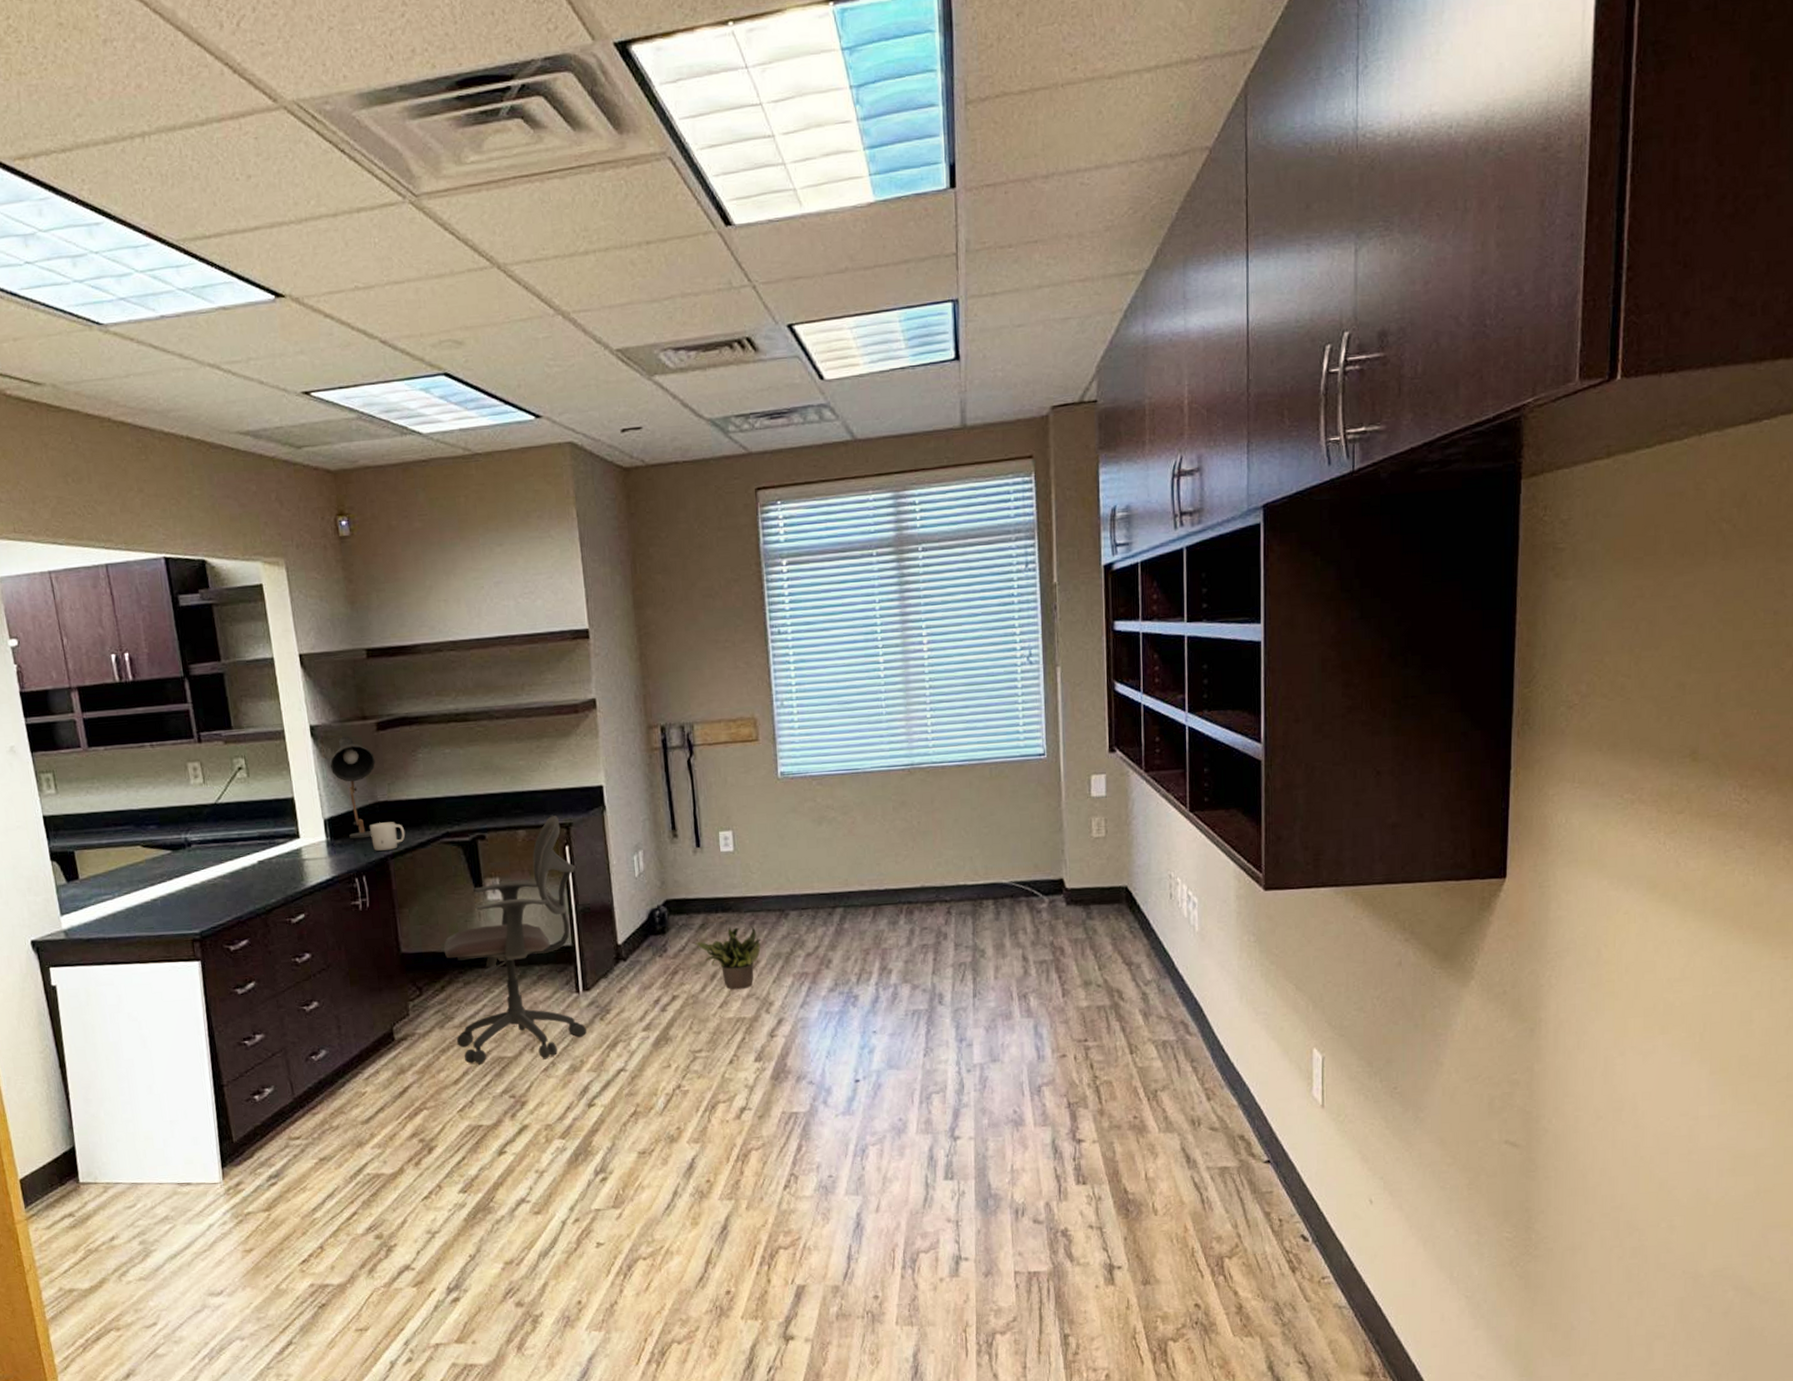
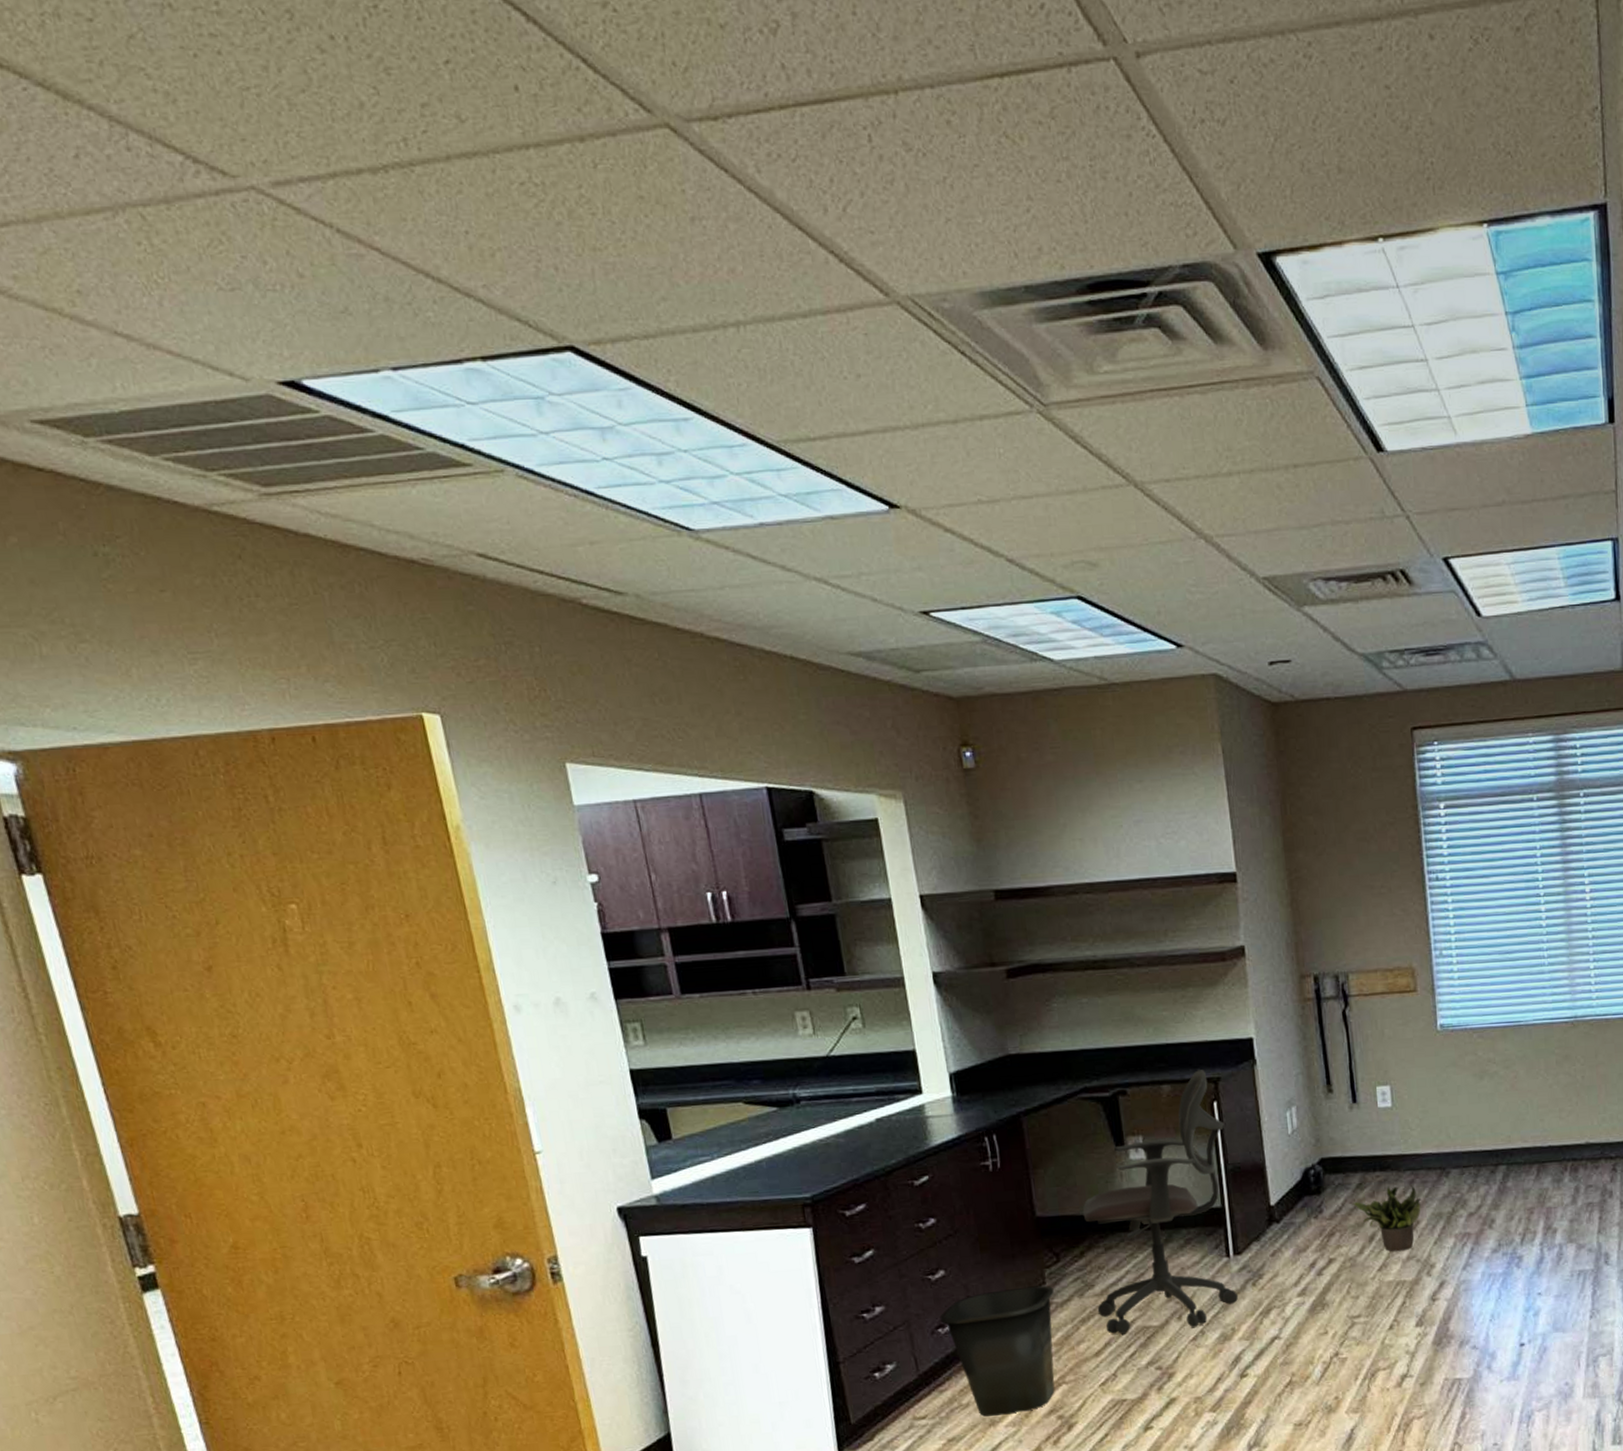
waste bin: none [313,1017,417,1138] -> present [940,1285,1055,1416]
desk lamp: present [330,736,375,839] -> none [955,983,1006,1095]
mug: present [369,822,406,851] -> none [999,1076,1040,1107]

